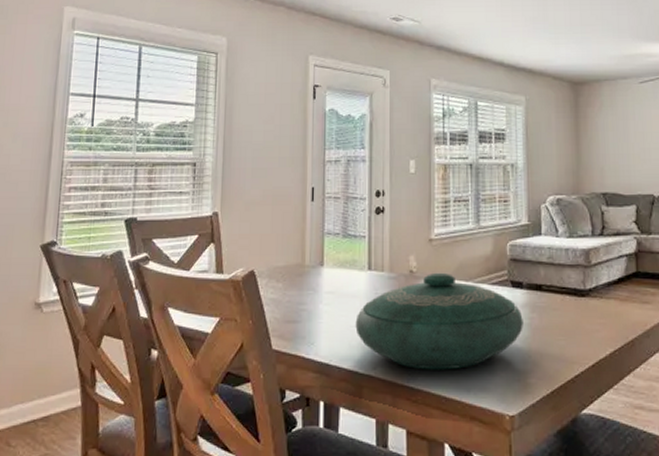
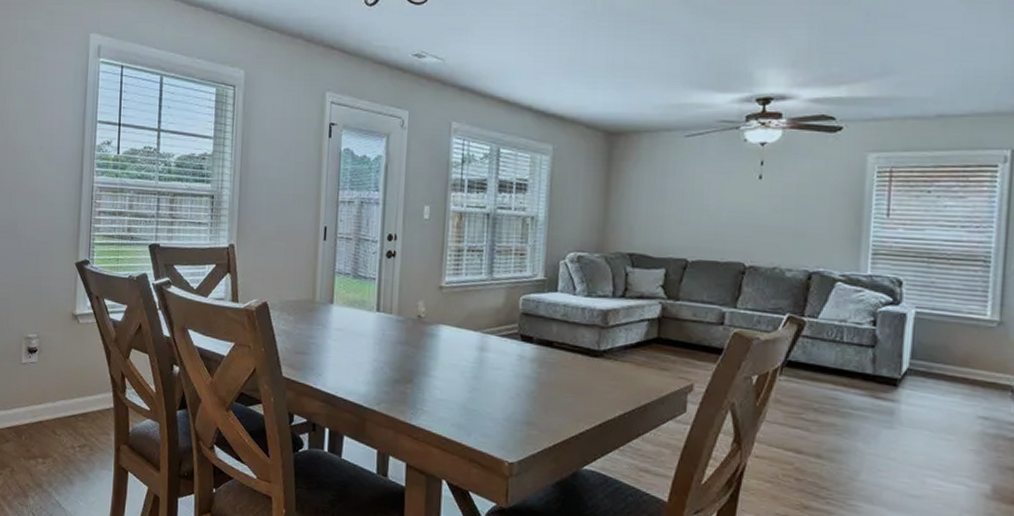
decorative bowl: present [355,272,523,370] -> none [362,319,531,414]

